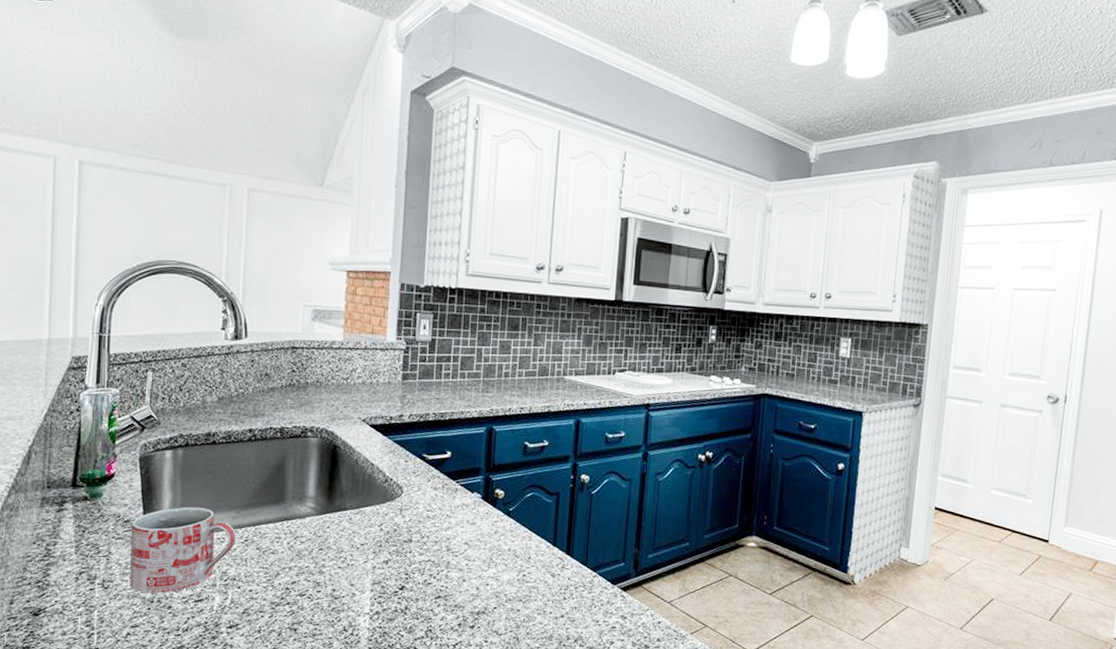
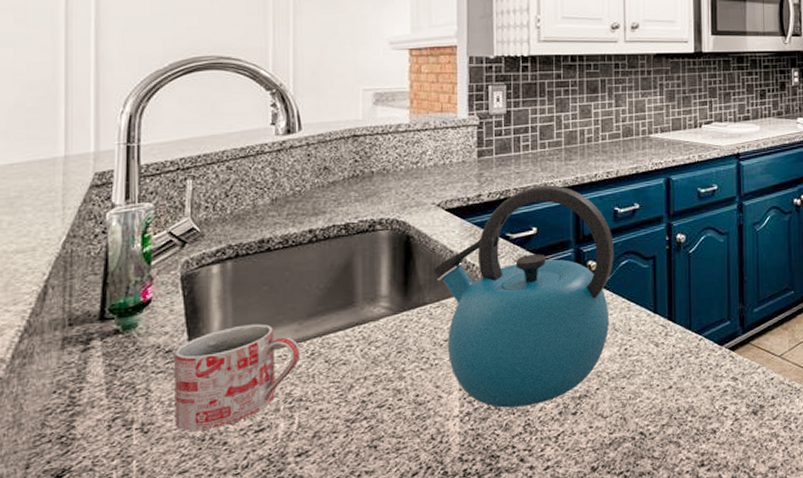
kettle: none [354,413,521,614] -> present [432,185,614,408]

